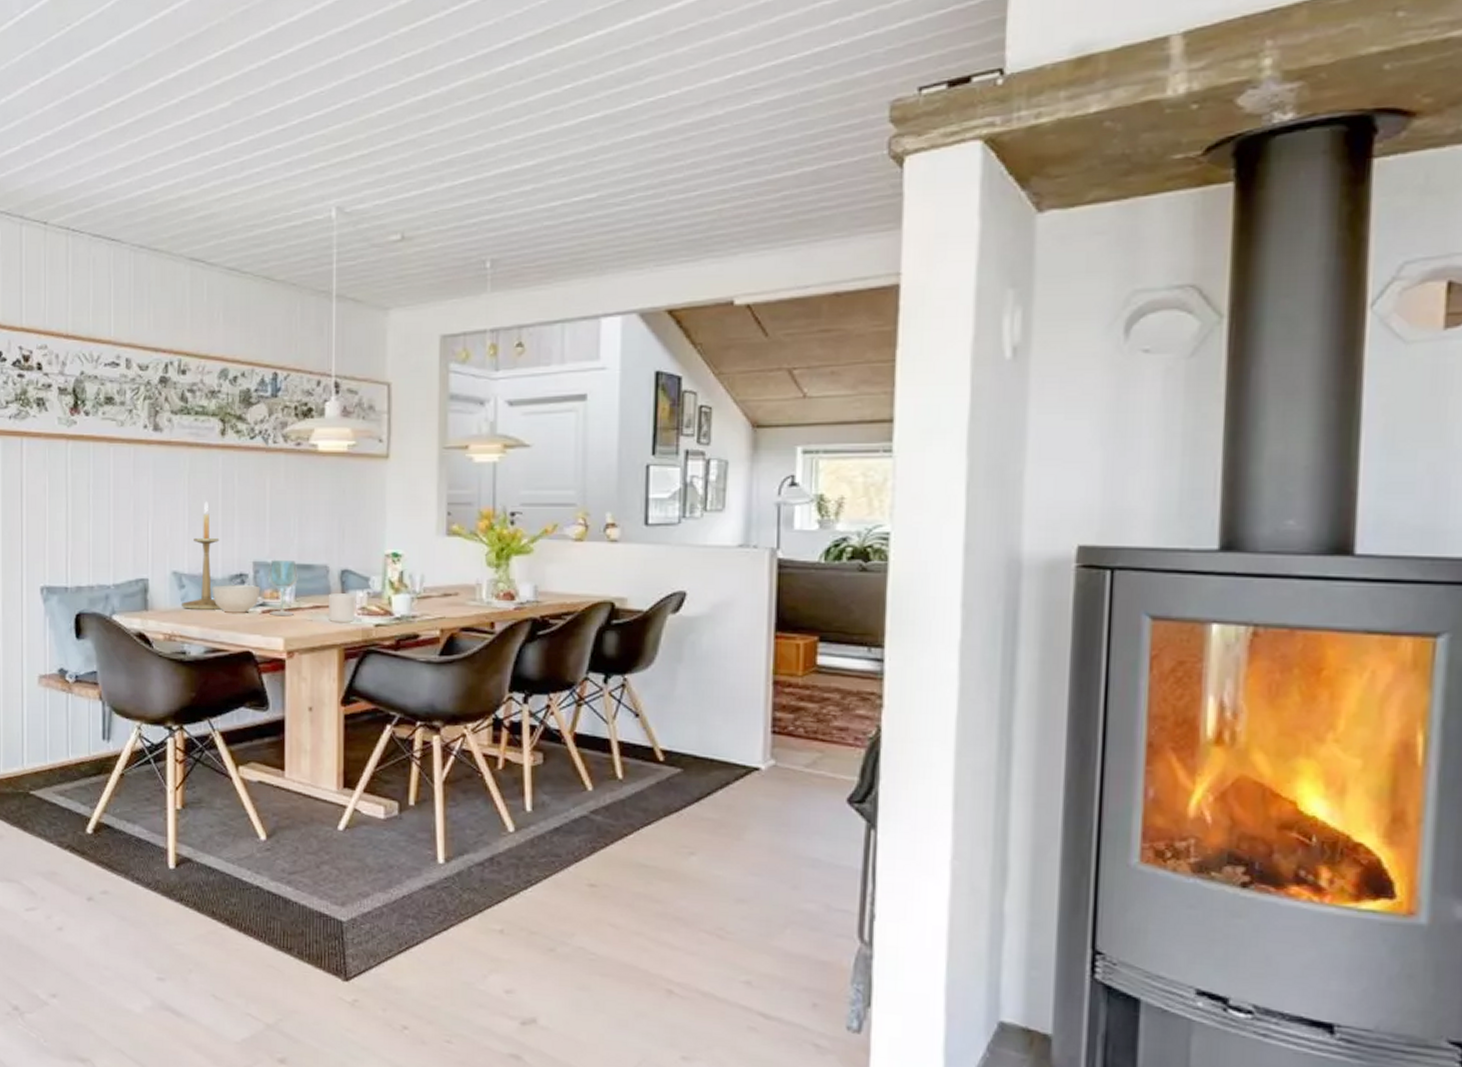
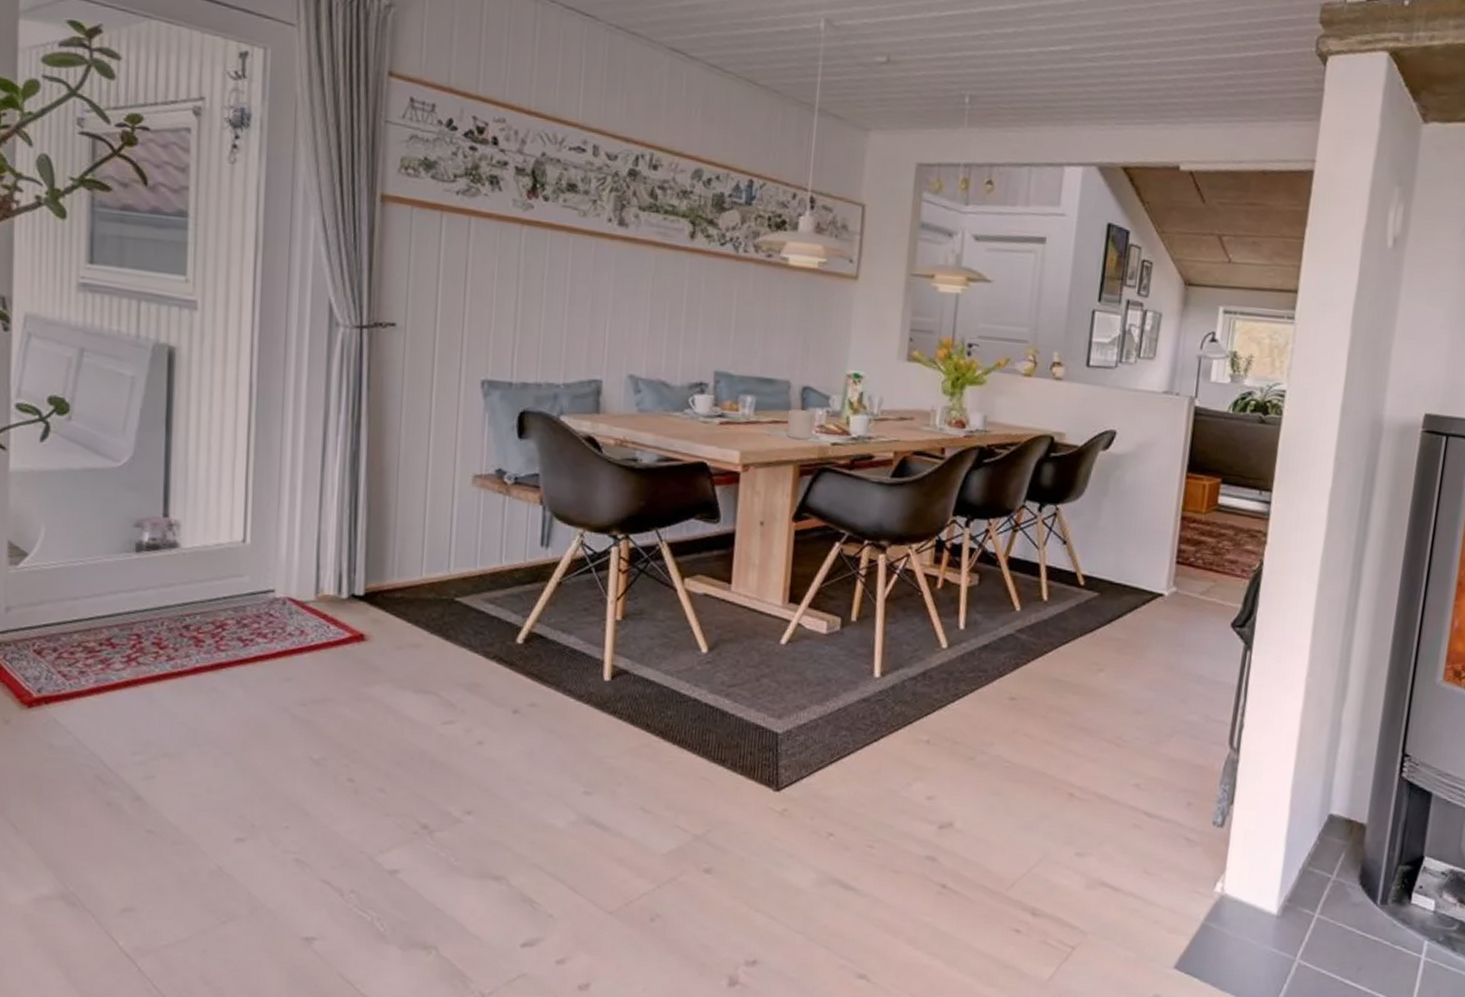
candlestick: present [180,501,221,610] -> none [635,305,681,418]
bowl: present [212,585,260,613] -> none [669,392,720,423]
wine glass: present [267,560,298,617] -> none [727,371,759,430]

